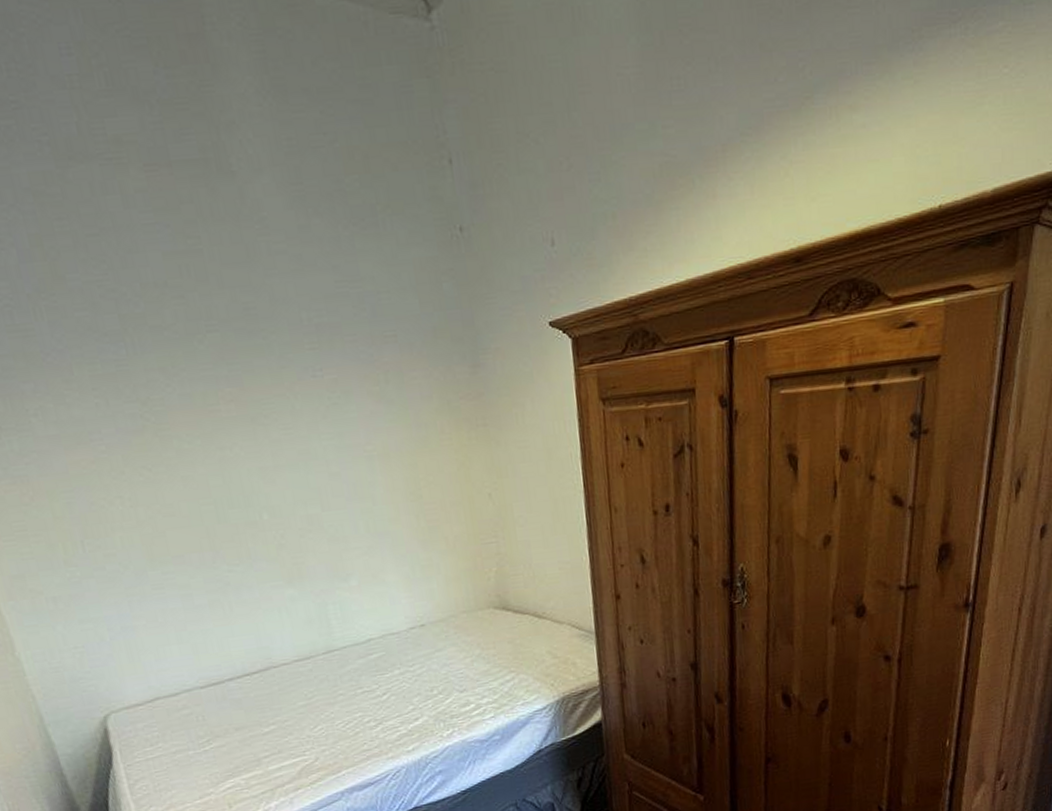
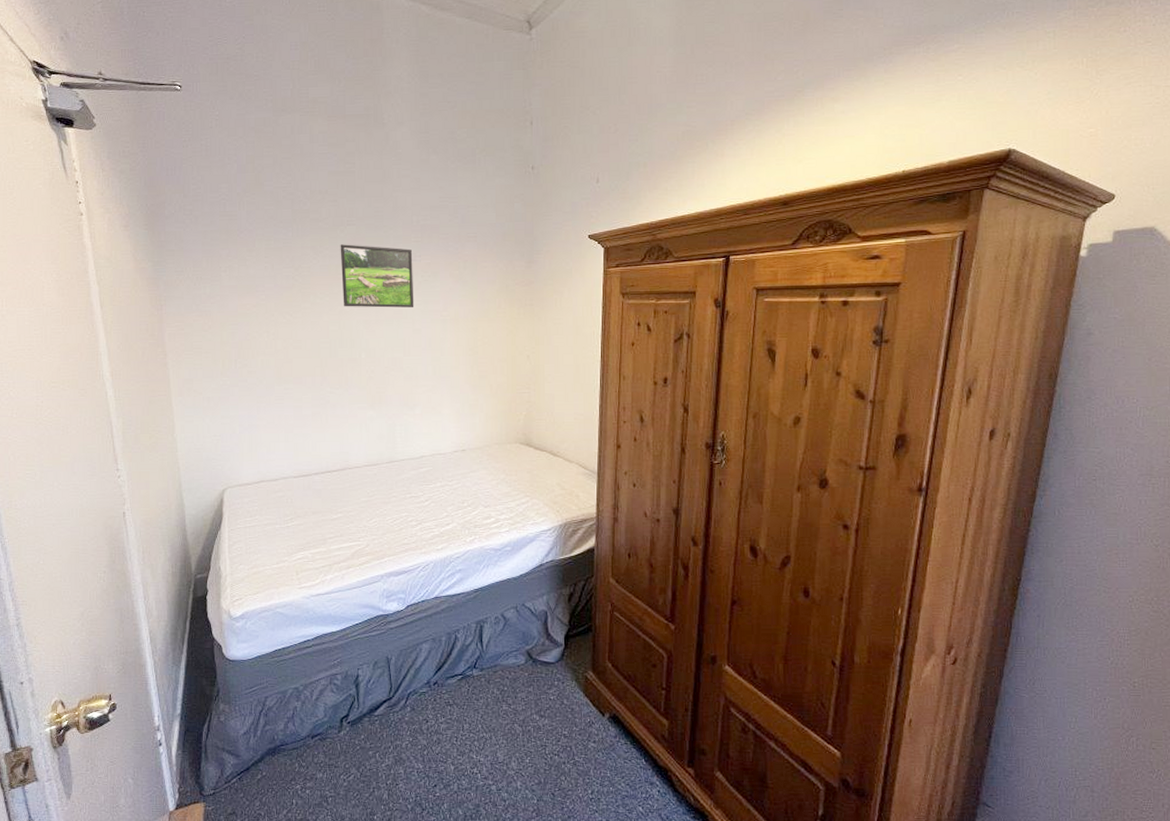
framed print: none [201,360,325,452] -> present [340,244,414,308]

